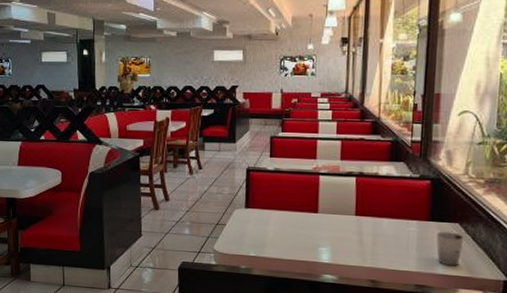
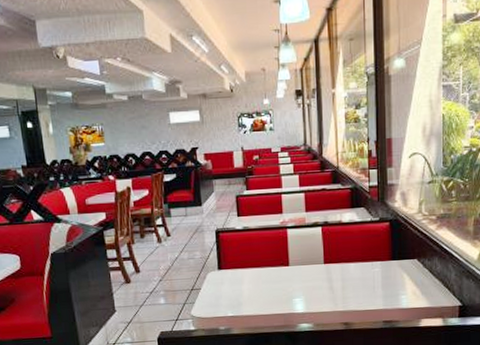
cup: present [436,231,464,266] -> none [398,268,423,300]

